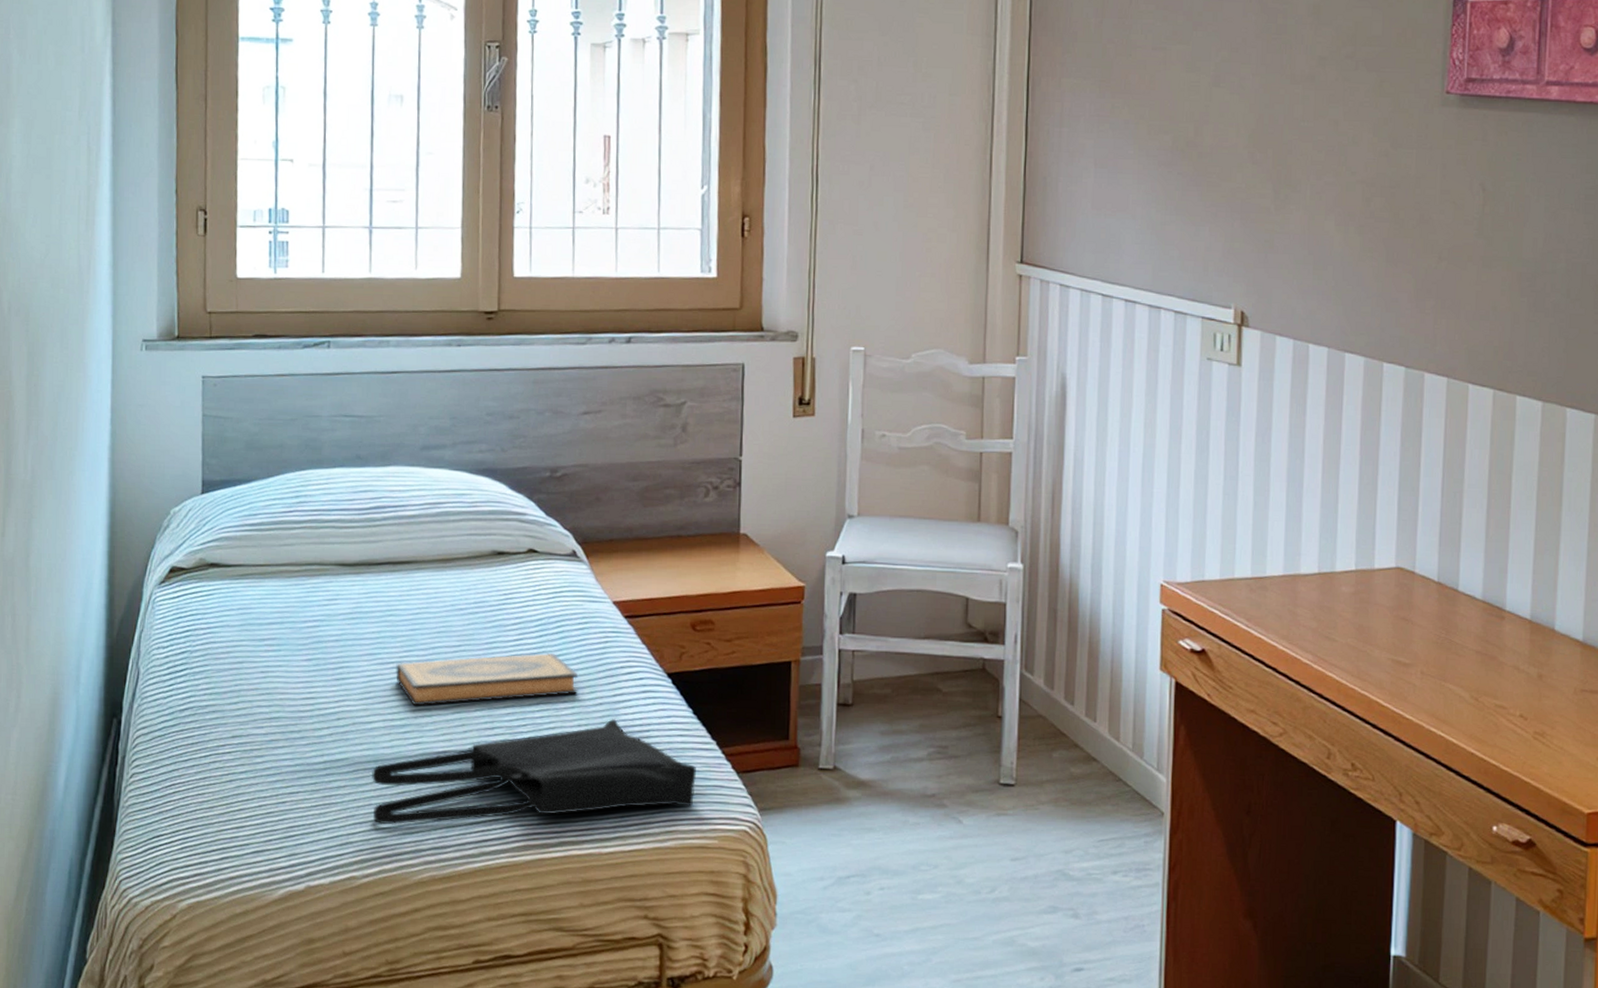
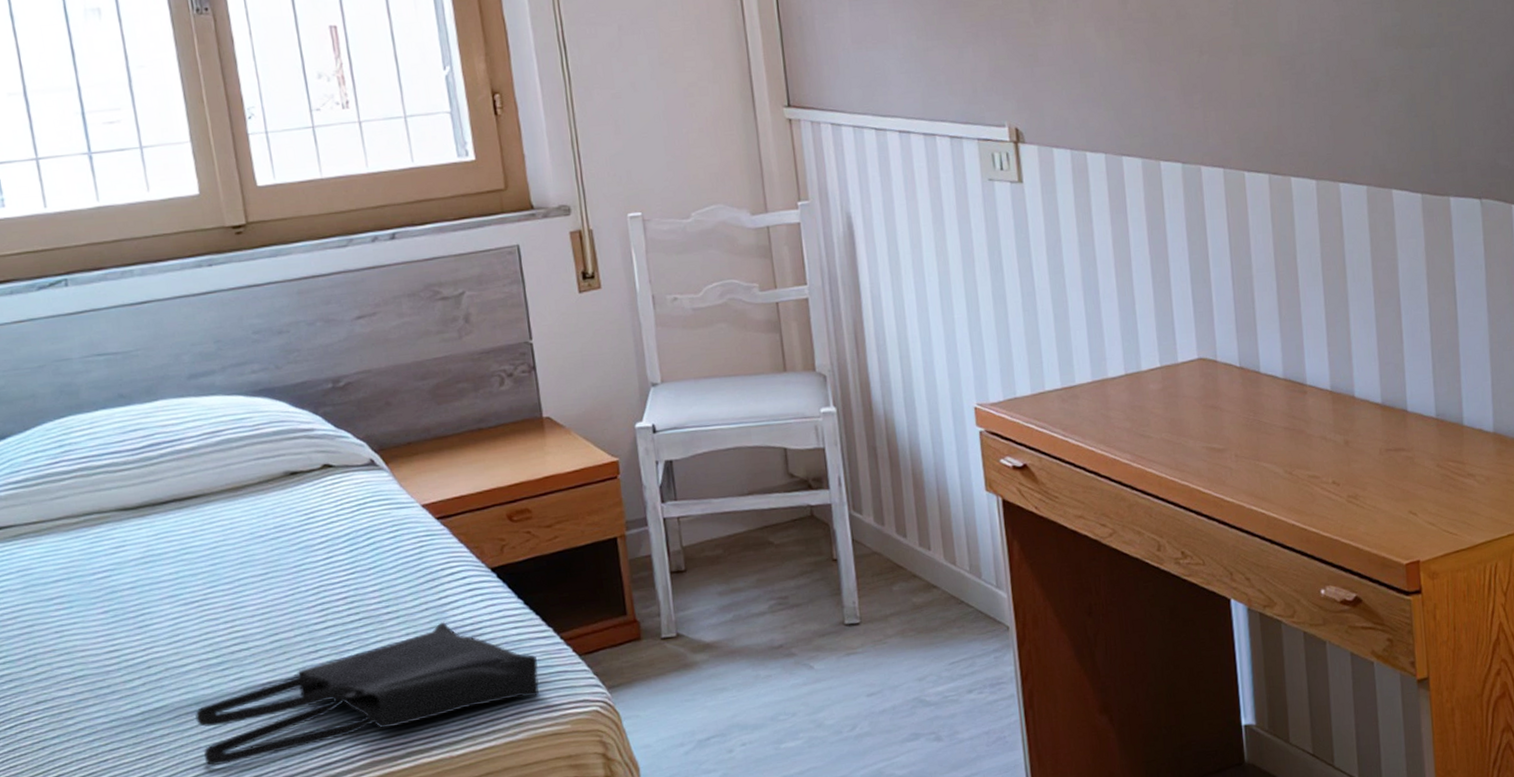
hardback book: present [396,653,578,706] -> none [201,566,401,642]

